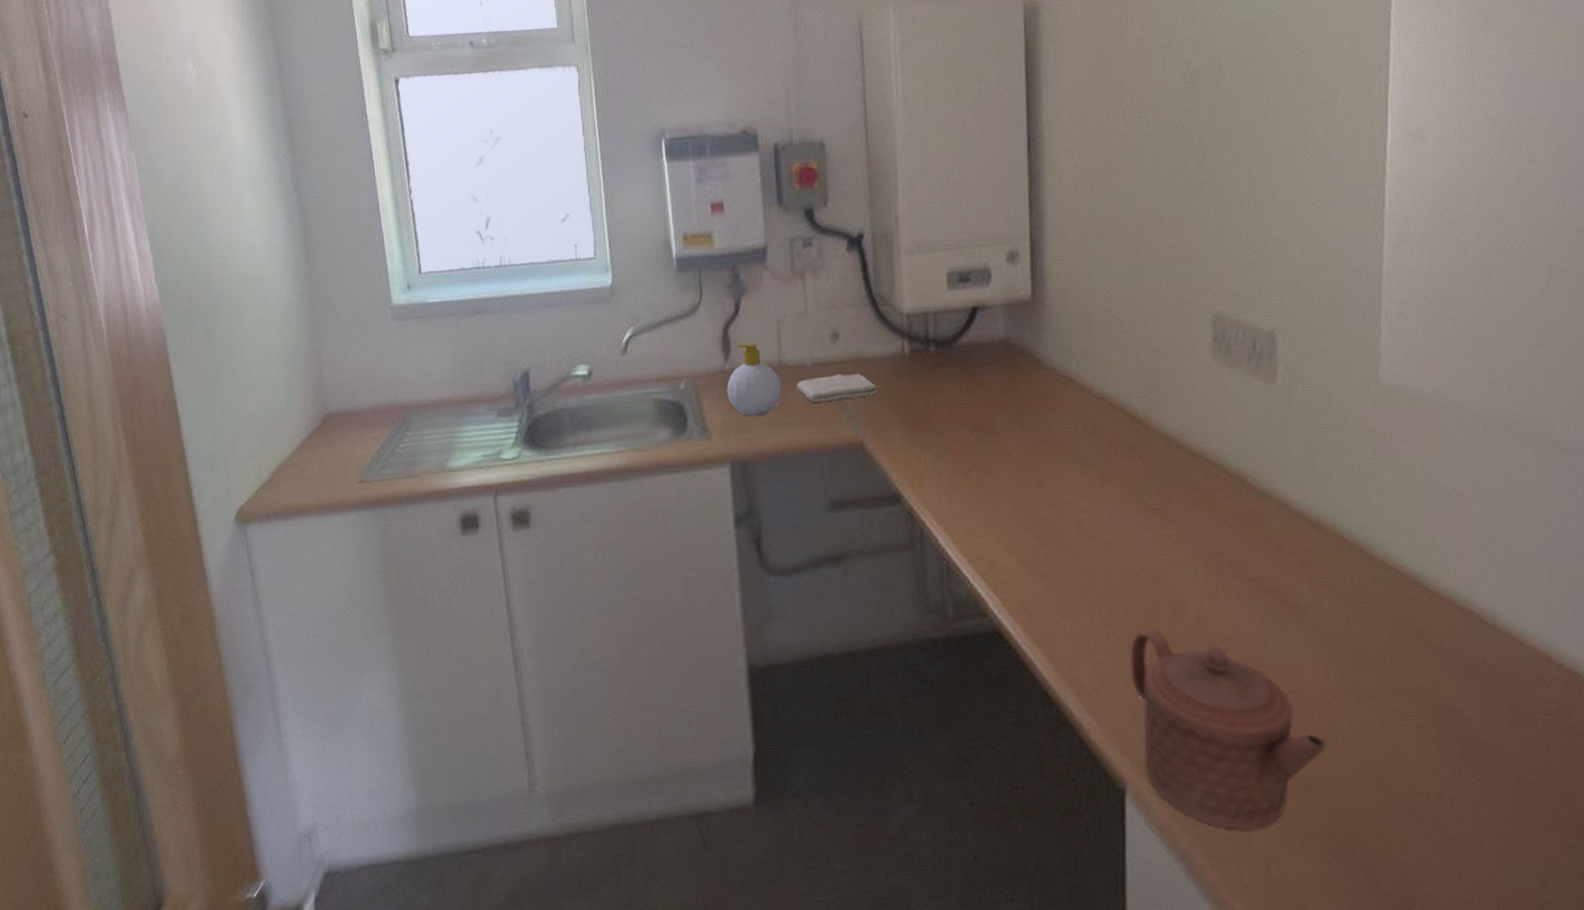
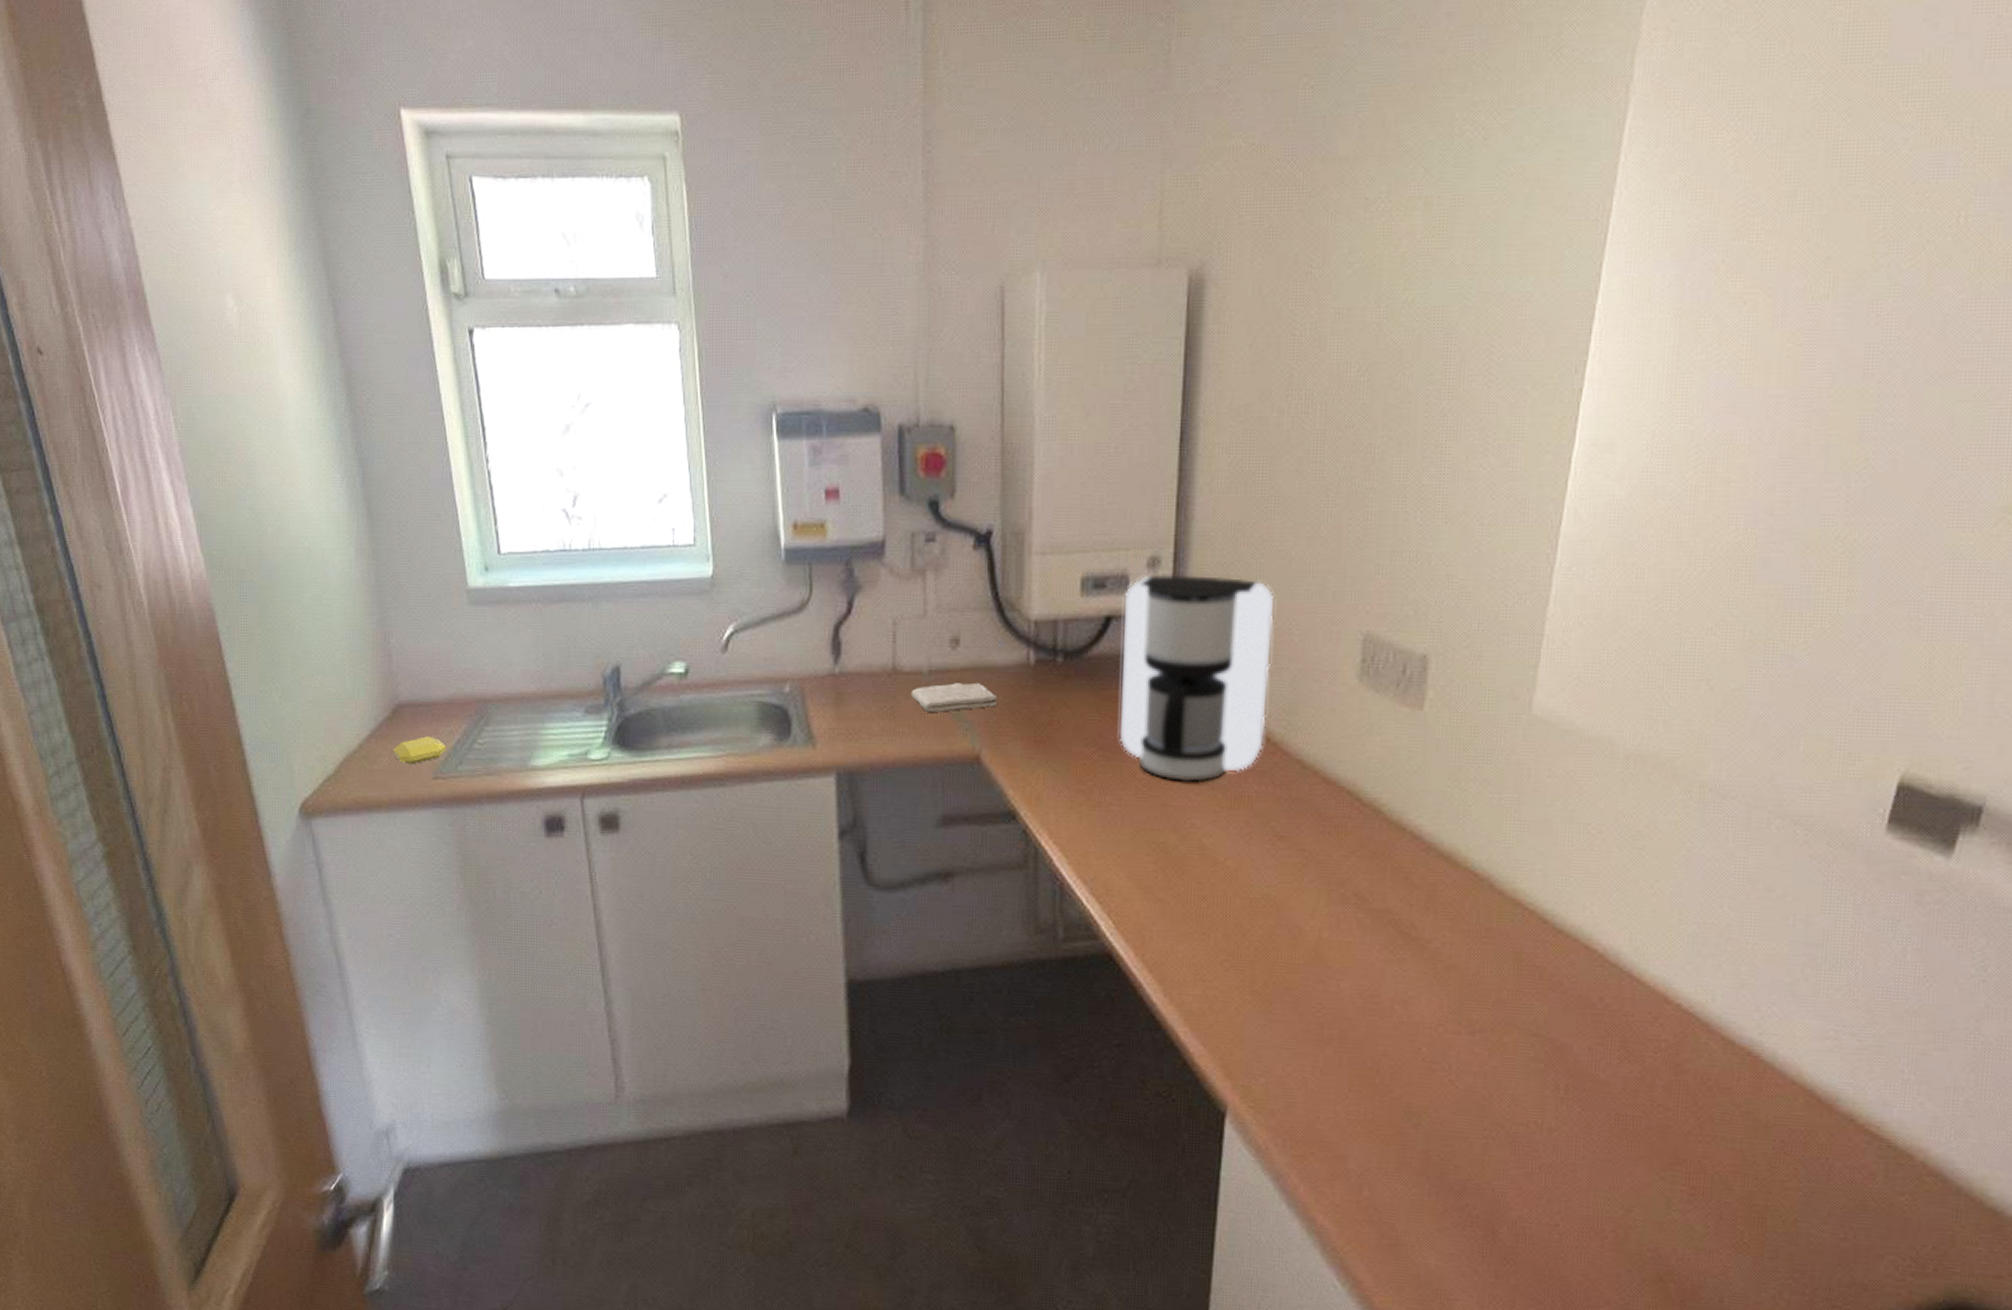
soap bar: none [321,443,371,470] -> present [392,736,446,765]
soap bottle: present [727,342,782,417] -> none [835,644,895,725]
coffee maker: none [988,266,1129,461] -> present [1119,575,1273,783]
teapot: present [1130,629,1327,831] -> none [1241,956,1433,1154]

